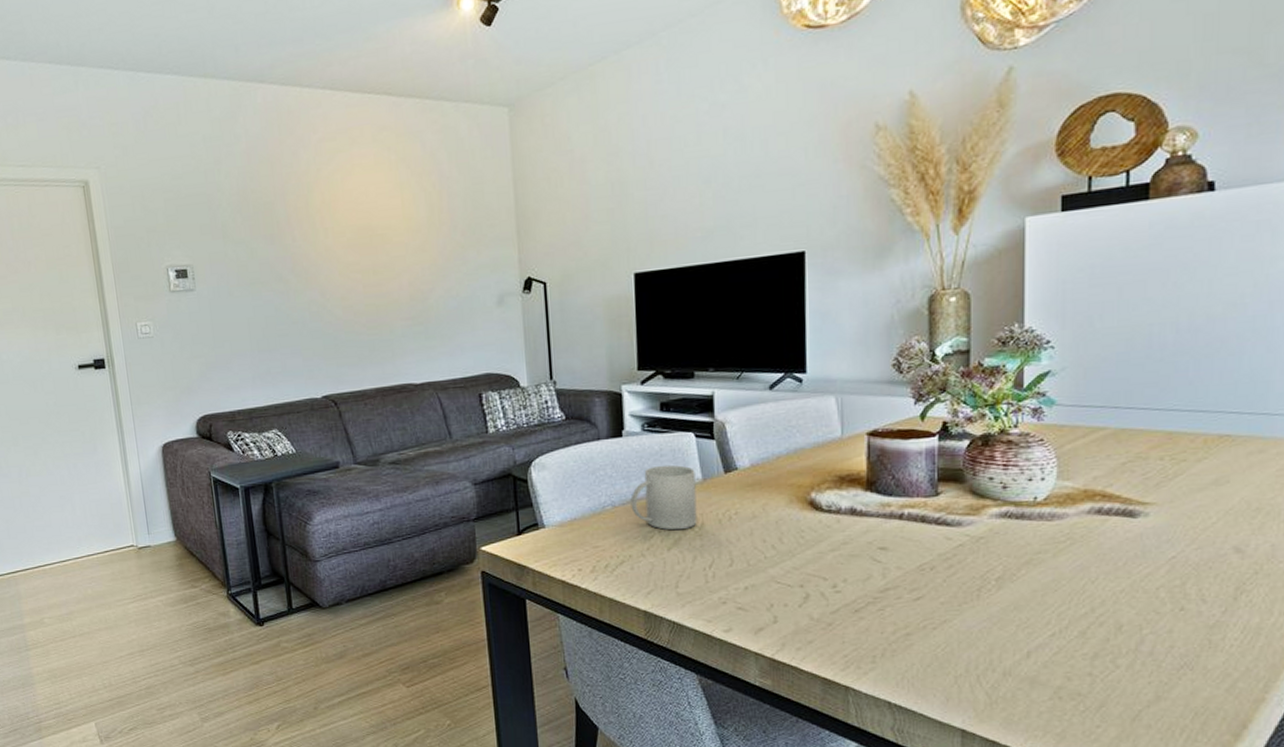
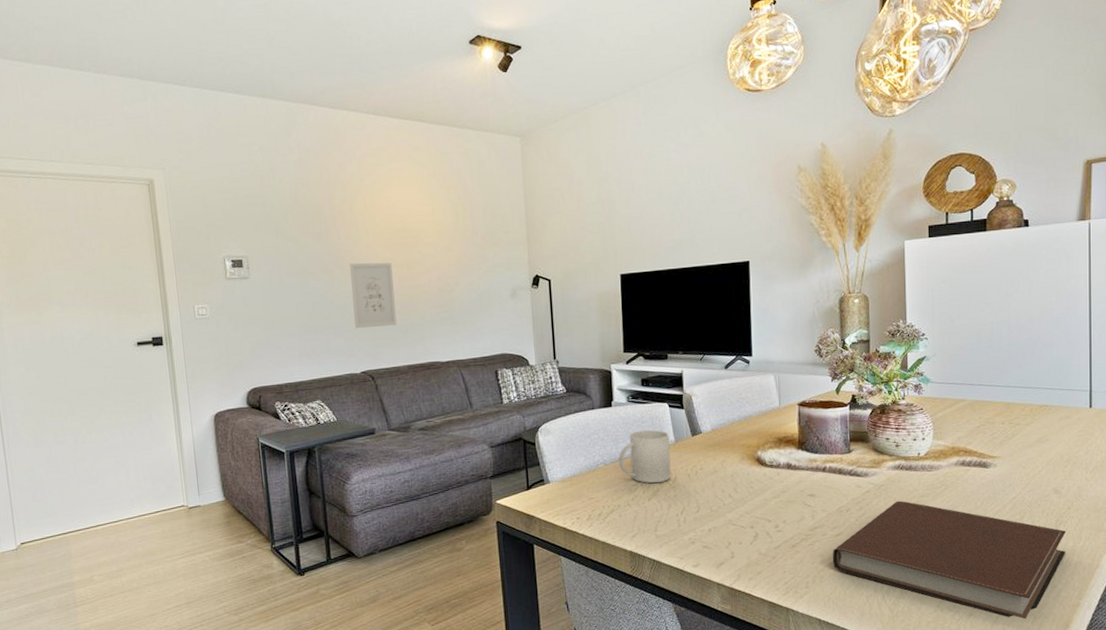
wall art: none [307,267,362,347] -> present [350,262,397,329]
notebook: none [908,558,1251,715] -> present [832,500,1067,619]

